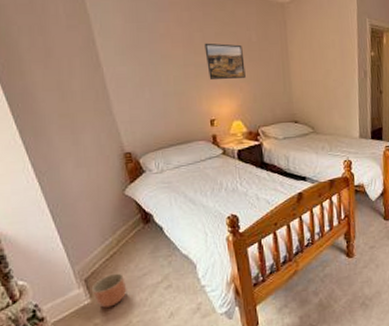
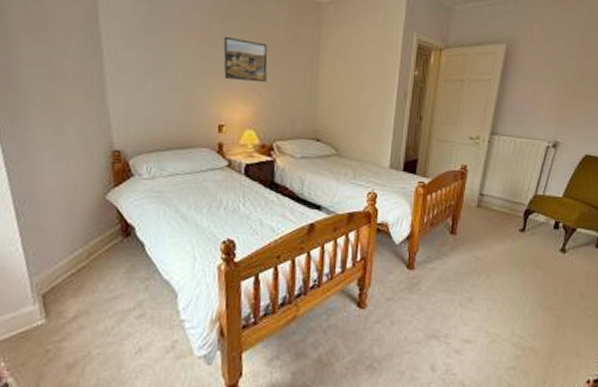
planter: present [91,273,127,308] -> none [48,292,92,332]

